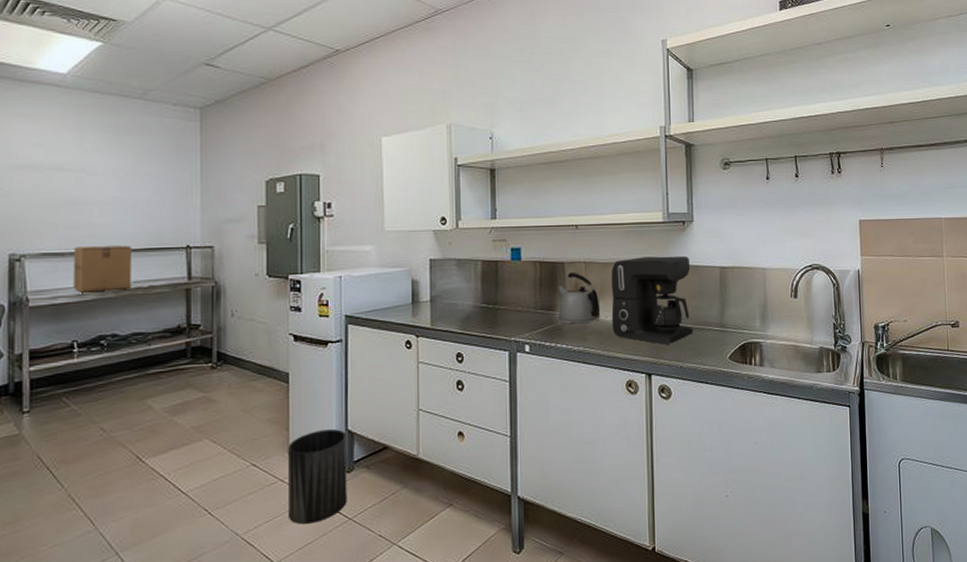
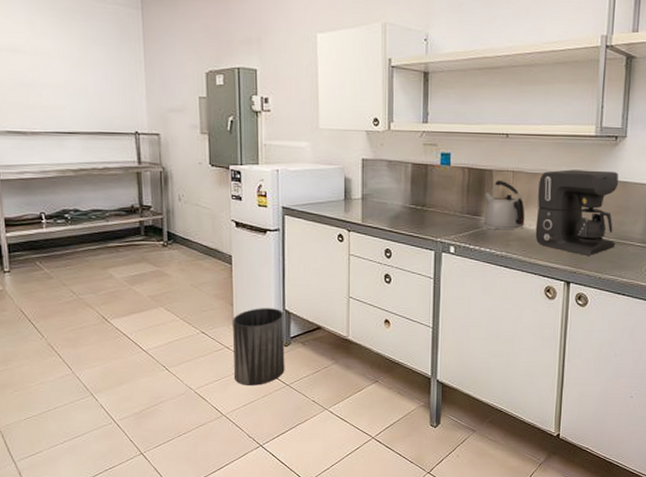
box: present [73,244,131,294] -> none [34,126,88,171]

